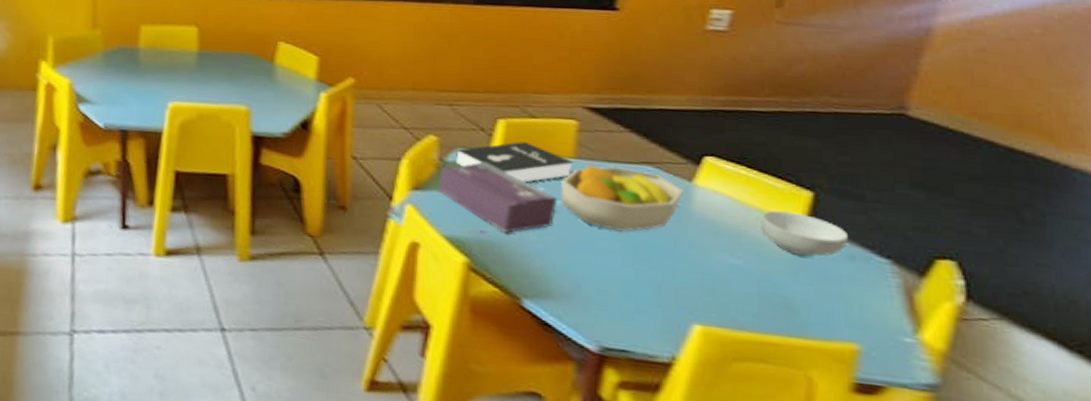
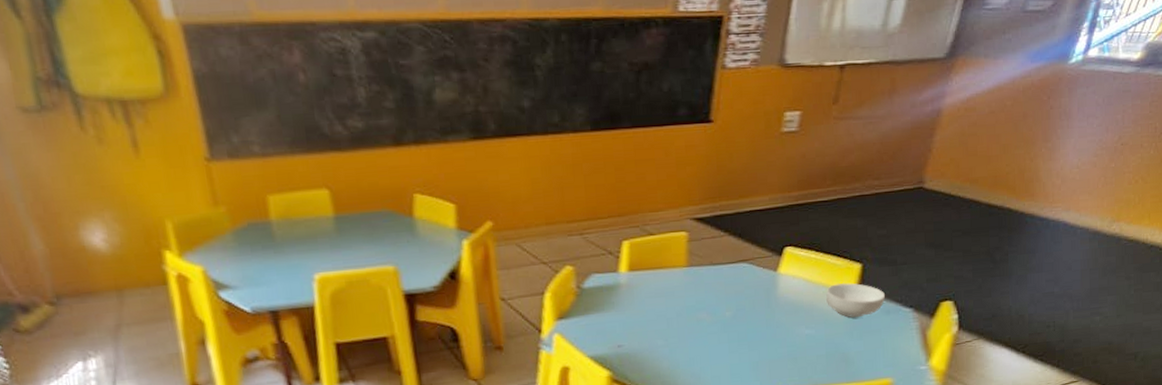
tissue box: present [438,162,558,233] -> none [579,283,677,343]
booklet: present [456,142,574,183] -> none [590,258,687,296]
fruit bowl: present [561,165,683,232] -> none [678,268,771,325]

